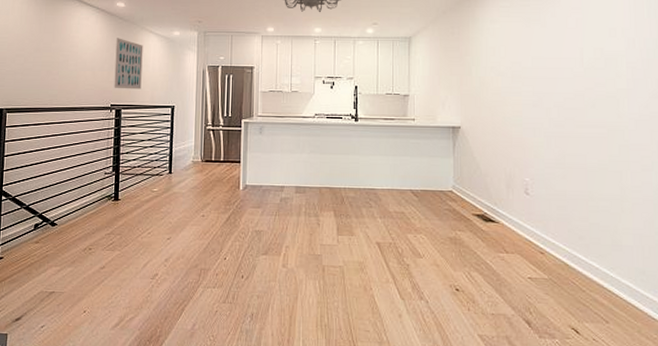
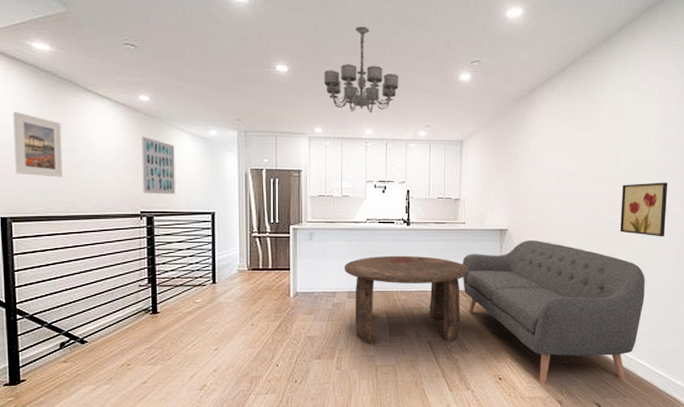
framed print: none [13,19,53,74] -> present [13,112,63,178]
coffee table: none [292,151,420,246] -> present [344,255,469,346]
sofa: none [412,138,624,301] -> present [462,239,645,384]
wall art: none [587,78,643,139] -> present [620,182,668,237]

